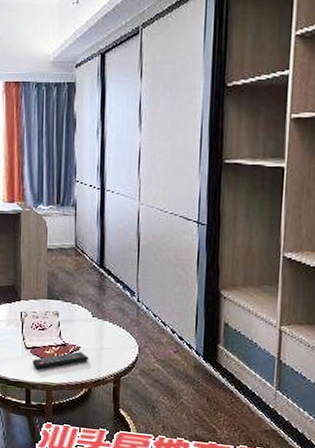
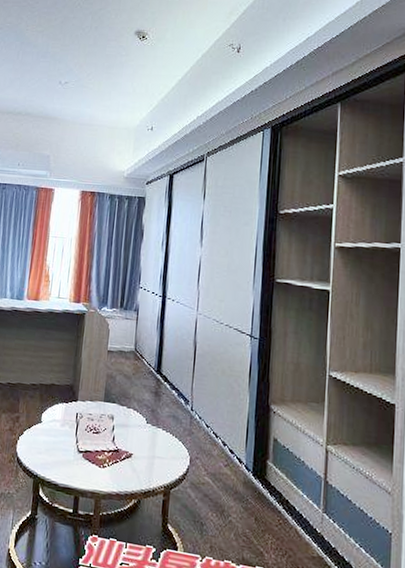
remote control: present [33,351,88,370] -> none [83,459,140,476]

